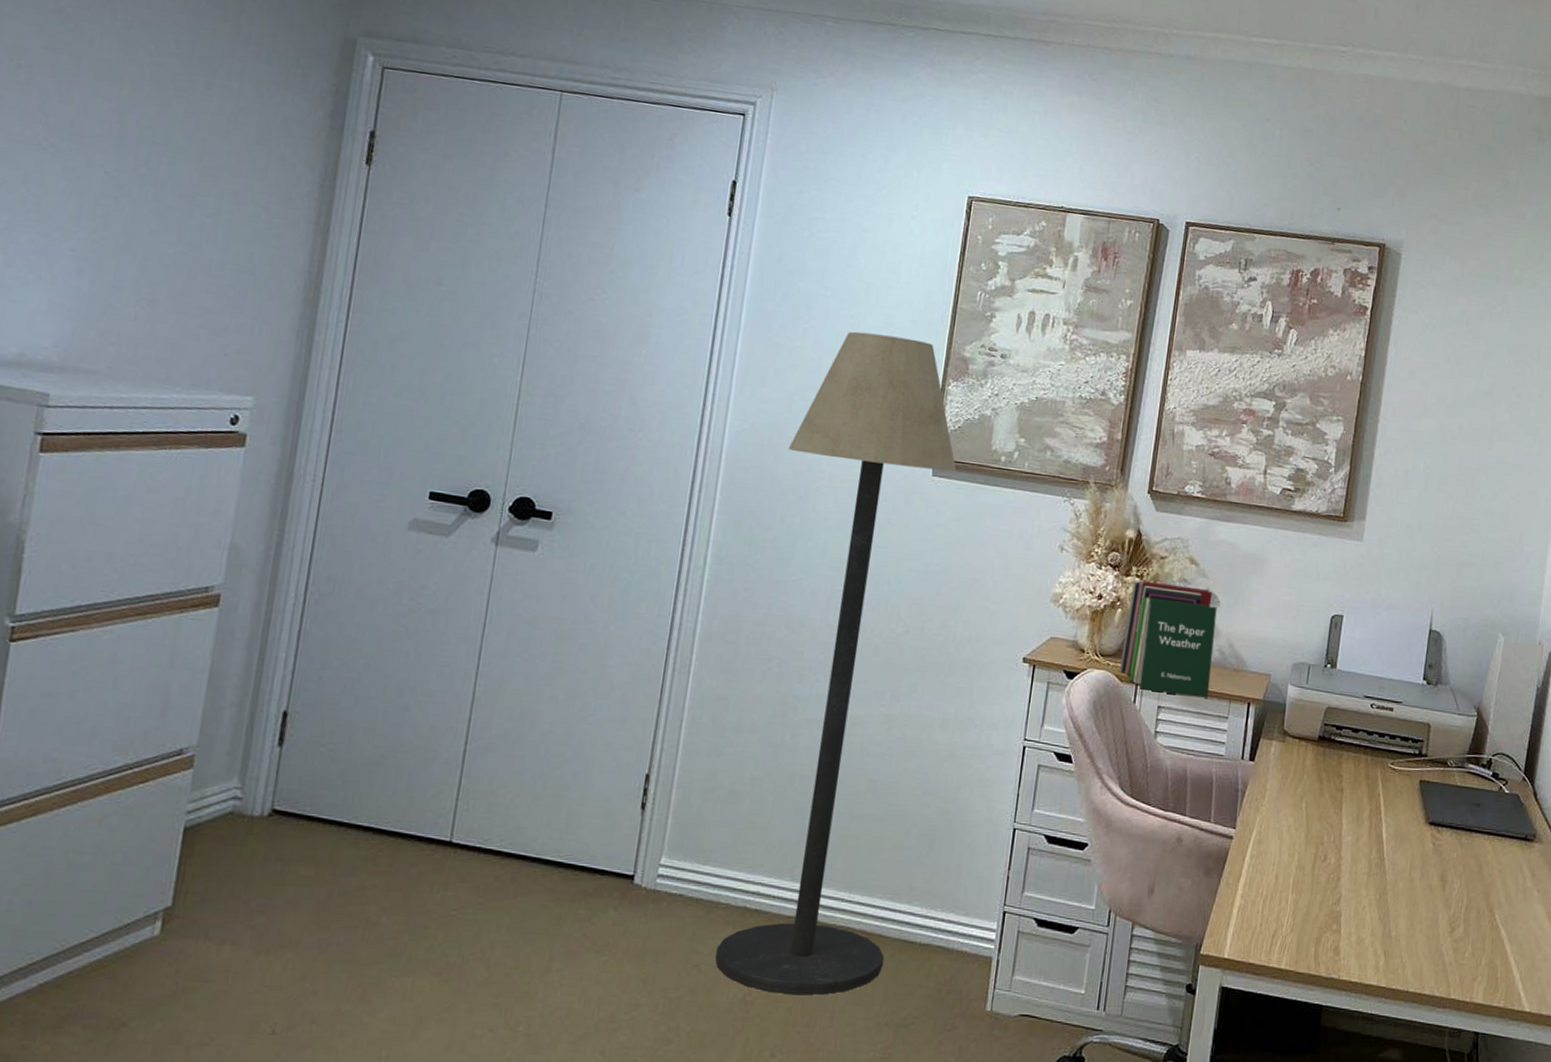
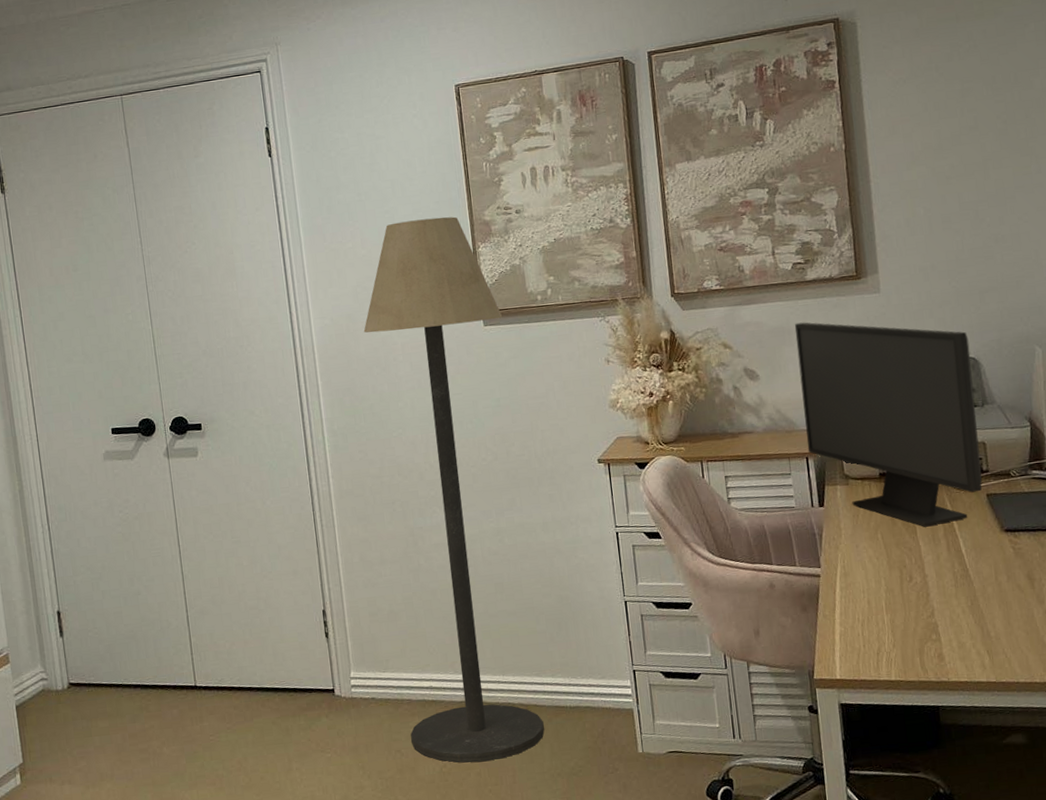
books: present [1119,580,1217,698] -> none [677,367,769,466]
computer monitor: none [1251,553,1438,804] -> present [794,322,983,527]

